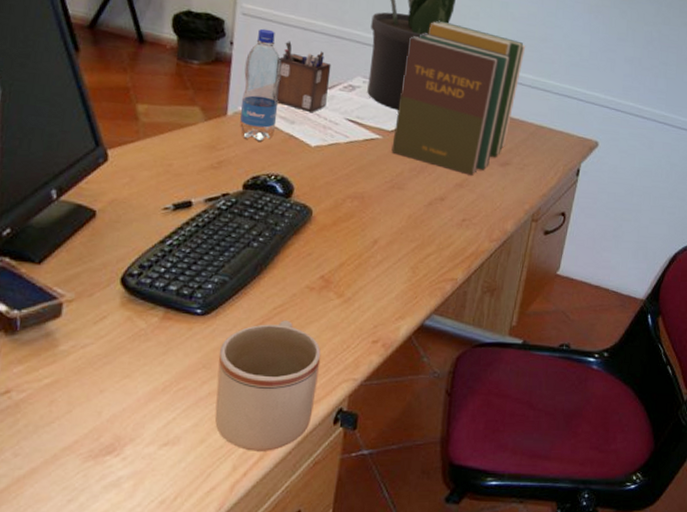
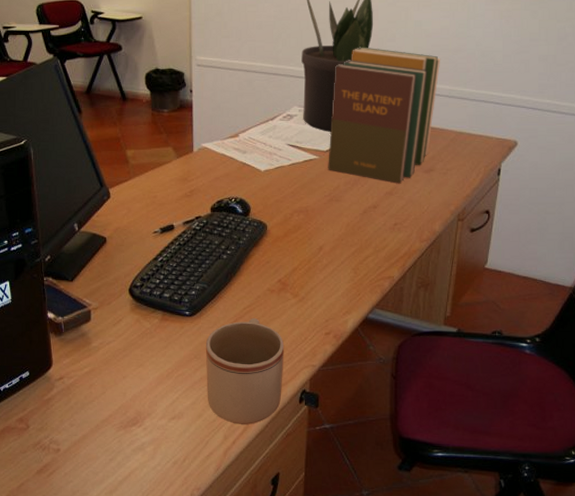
bottle: present [240,28,282,142] -> none [203,75,232,171]
desk organizer: present [275,41,332,112] -> none [229,83,272,142]

